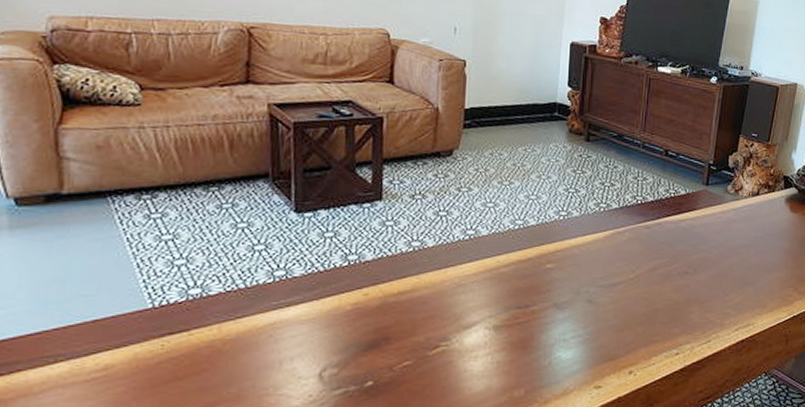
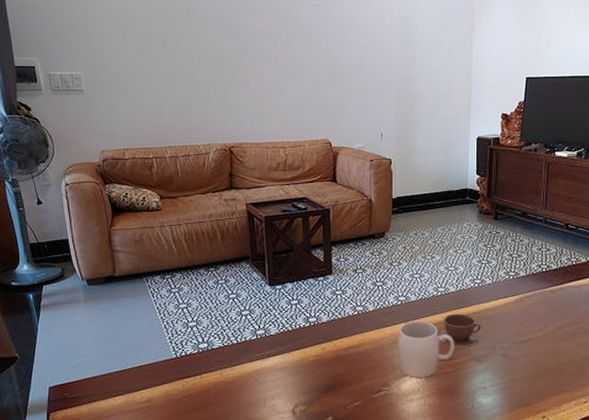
mug: none [461,259,533,329] -> present [397,320,455,378]
teacup: none [512,251,564,291] -> present [438,313,481,347]

